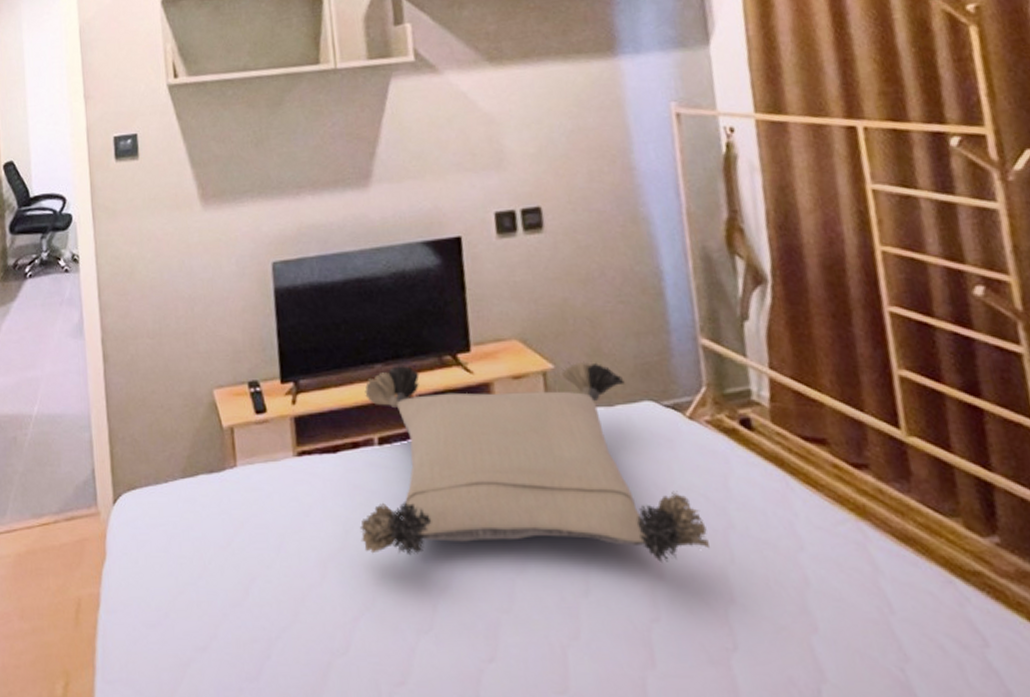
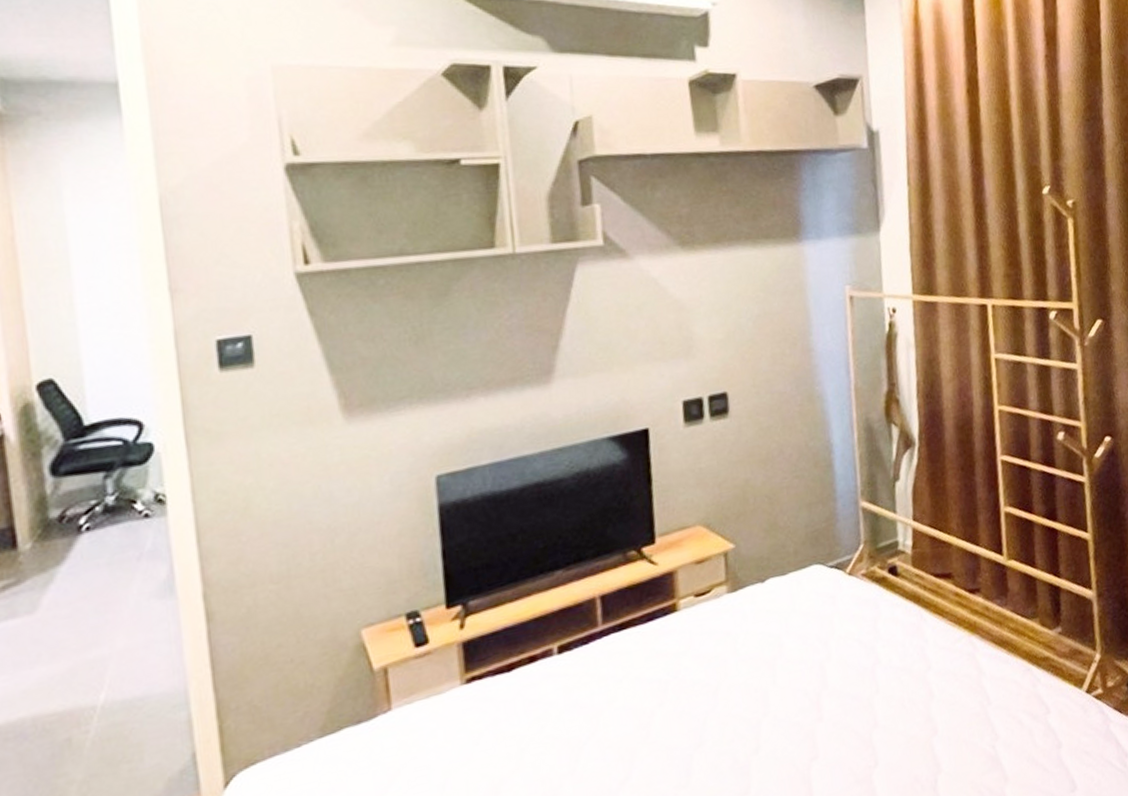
pillow: present [359,361,710,564] -> none [536,536,860,766]

